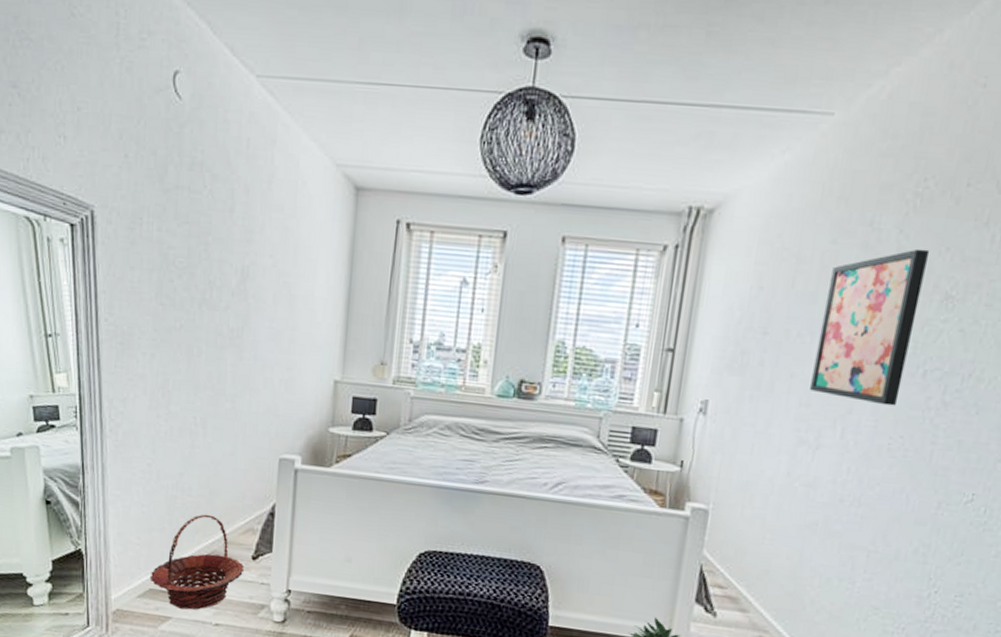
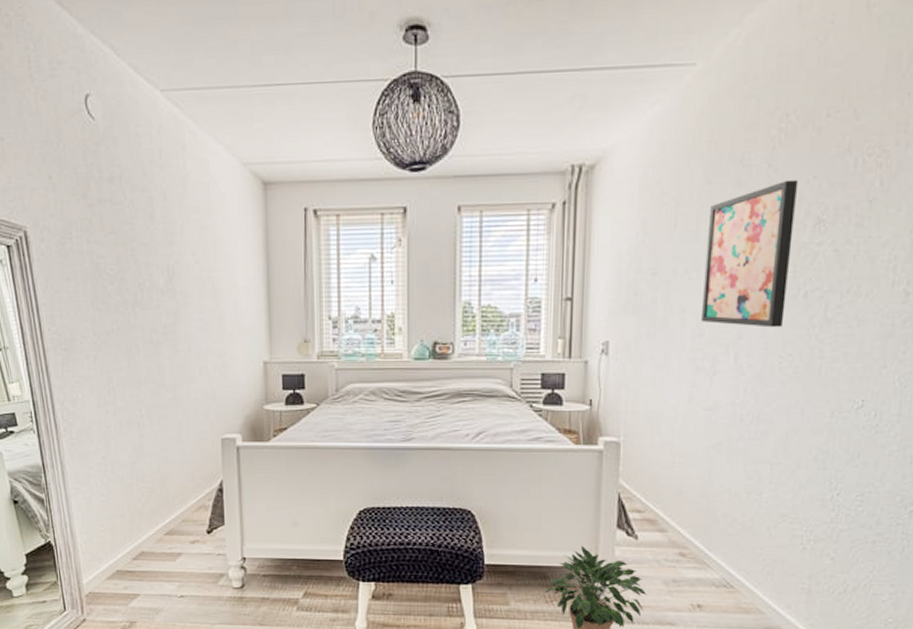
basket: present [150,514,245,610] -> none [116,497,201,586]

